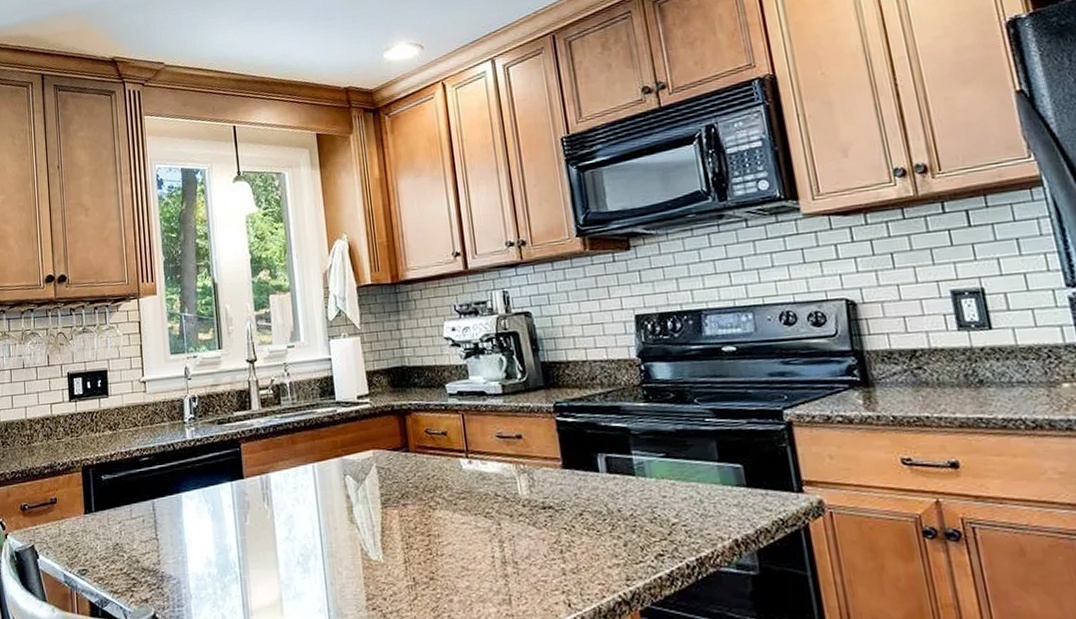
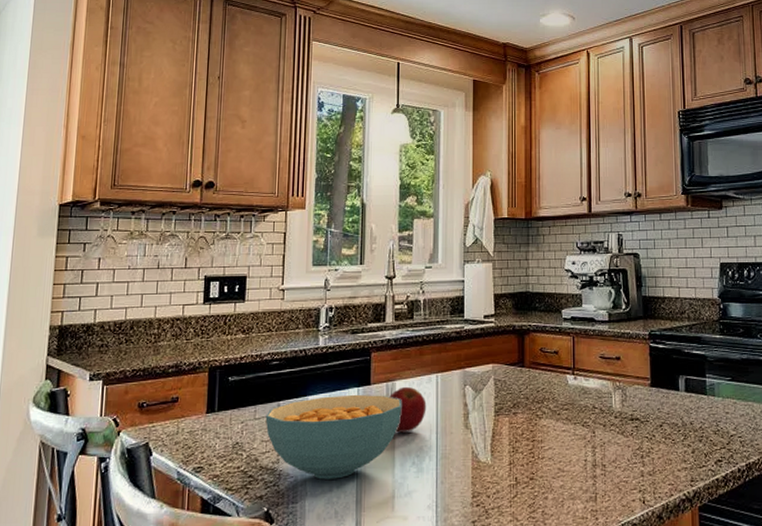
cereal bowl: none [141,489,280,581] -> present [265,394,402,480]
apple: none [265,478,306,530] -> present [389,386,427,433]

